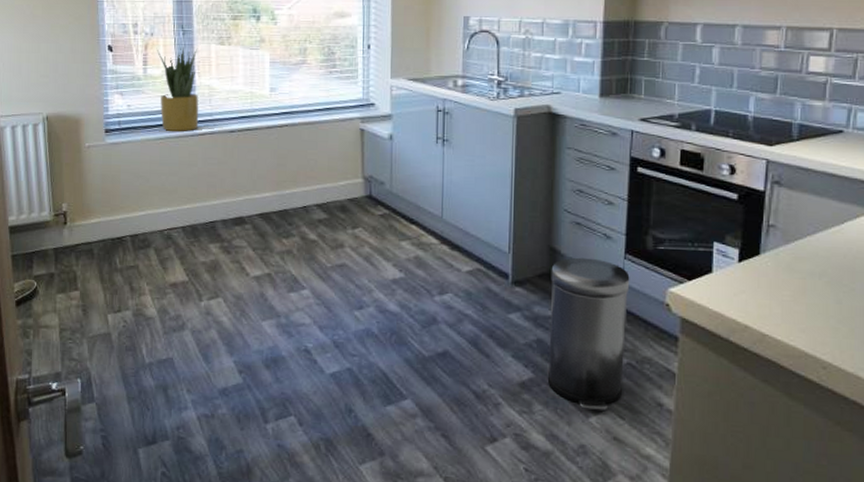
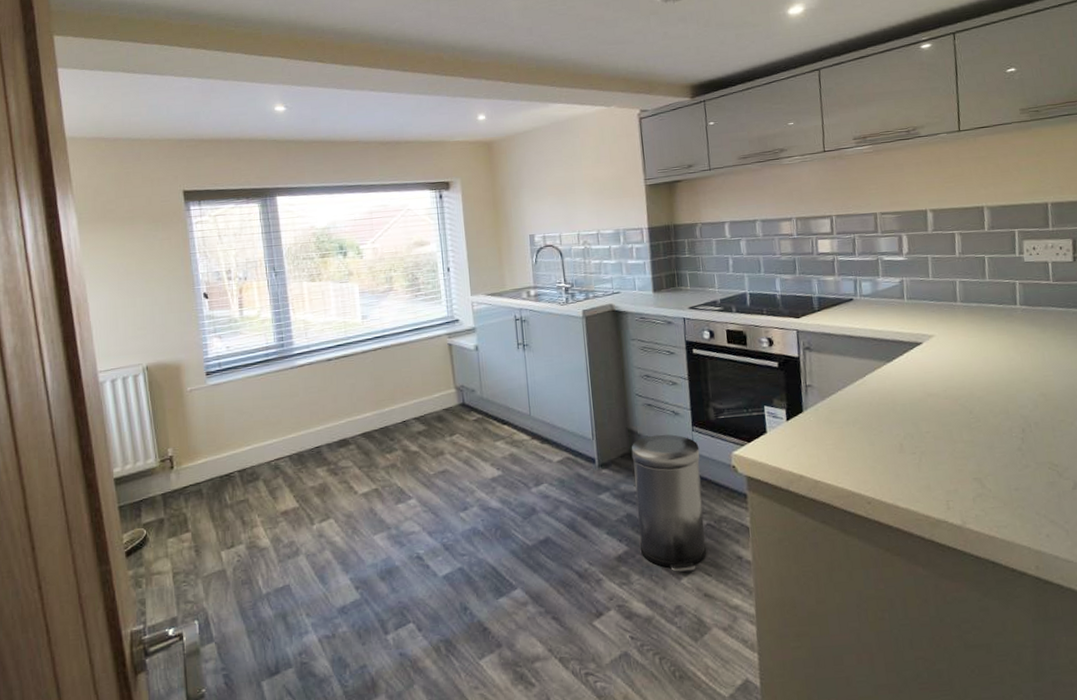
planter: present [156,46,199,131] -> none [251,287,297,367]

